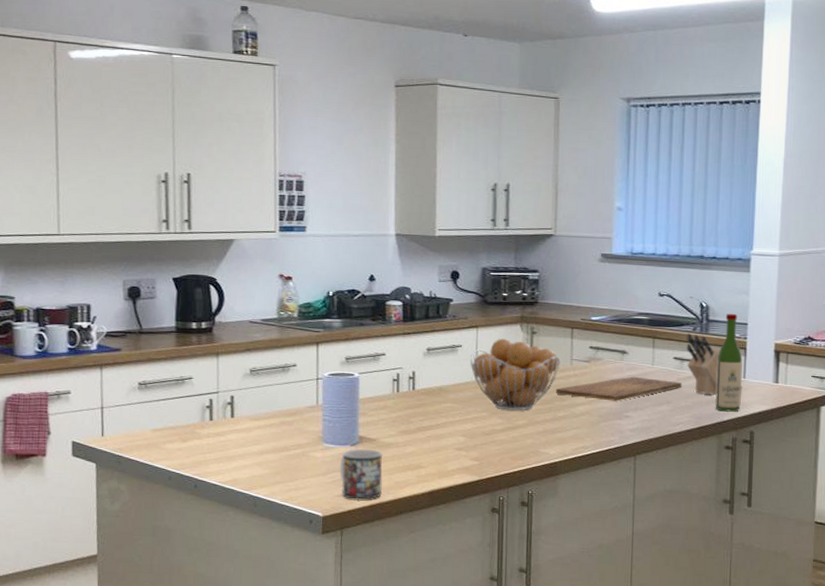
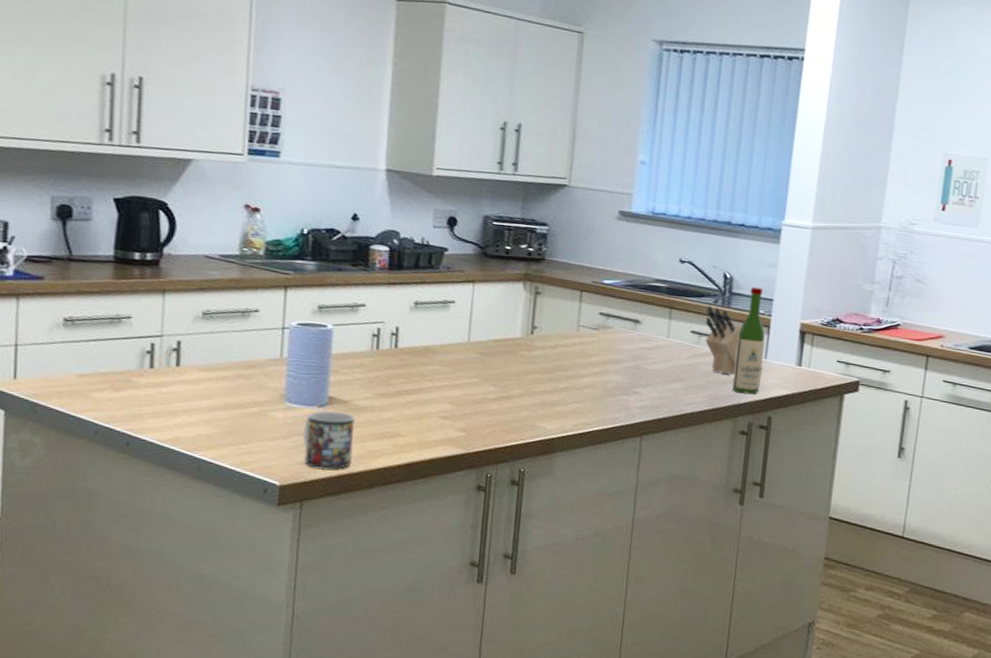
fruit basket: present [469,339,561,411] -> none [462,297,566,379]
cutting board: present [556,376,682,401] -> none [558,348,698,375]

